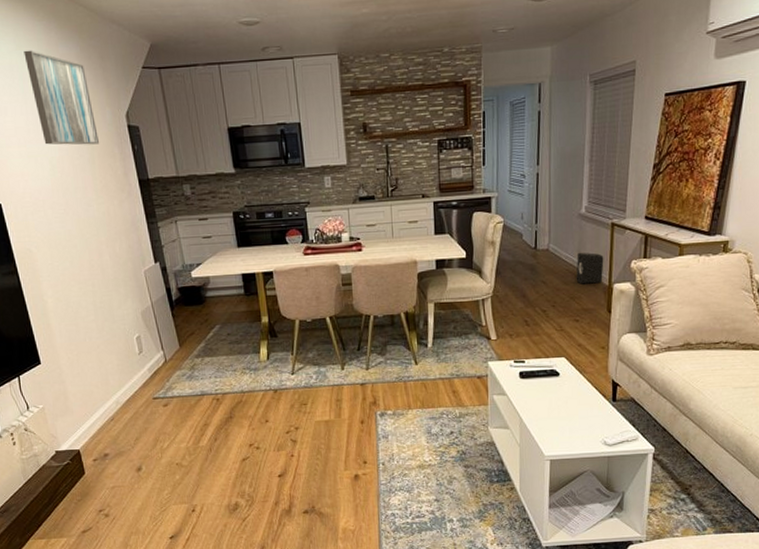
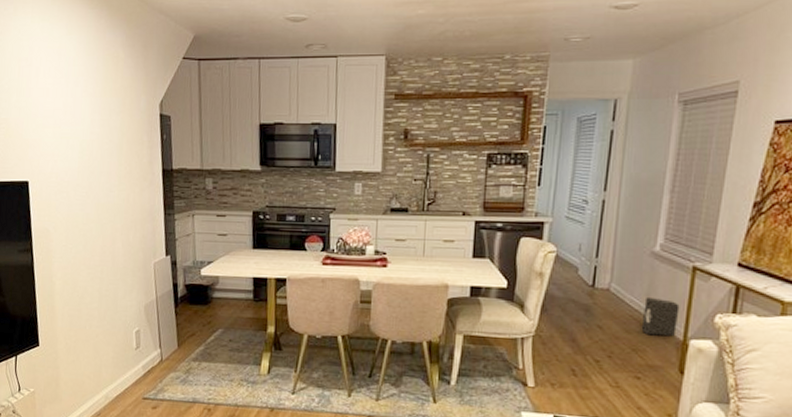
wall art: present [23,50,100,145] -> none [73,35,131,131]

